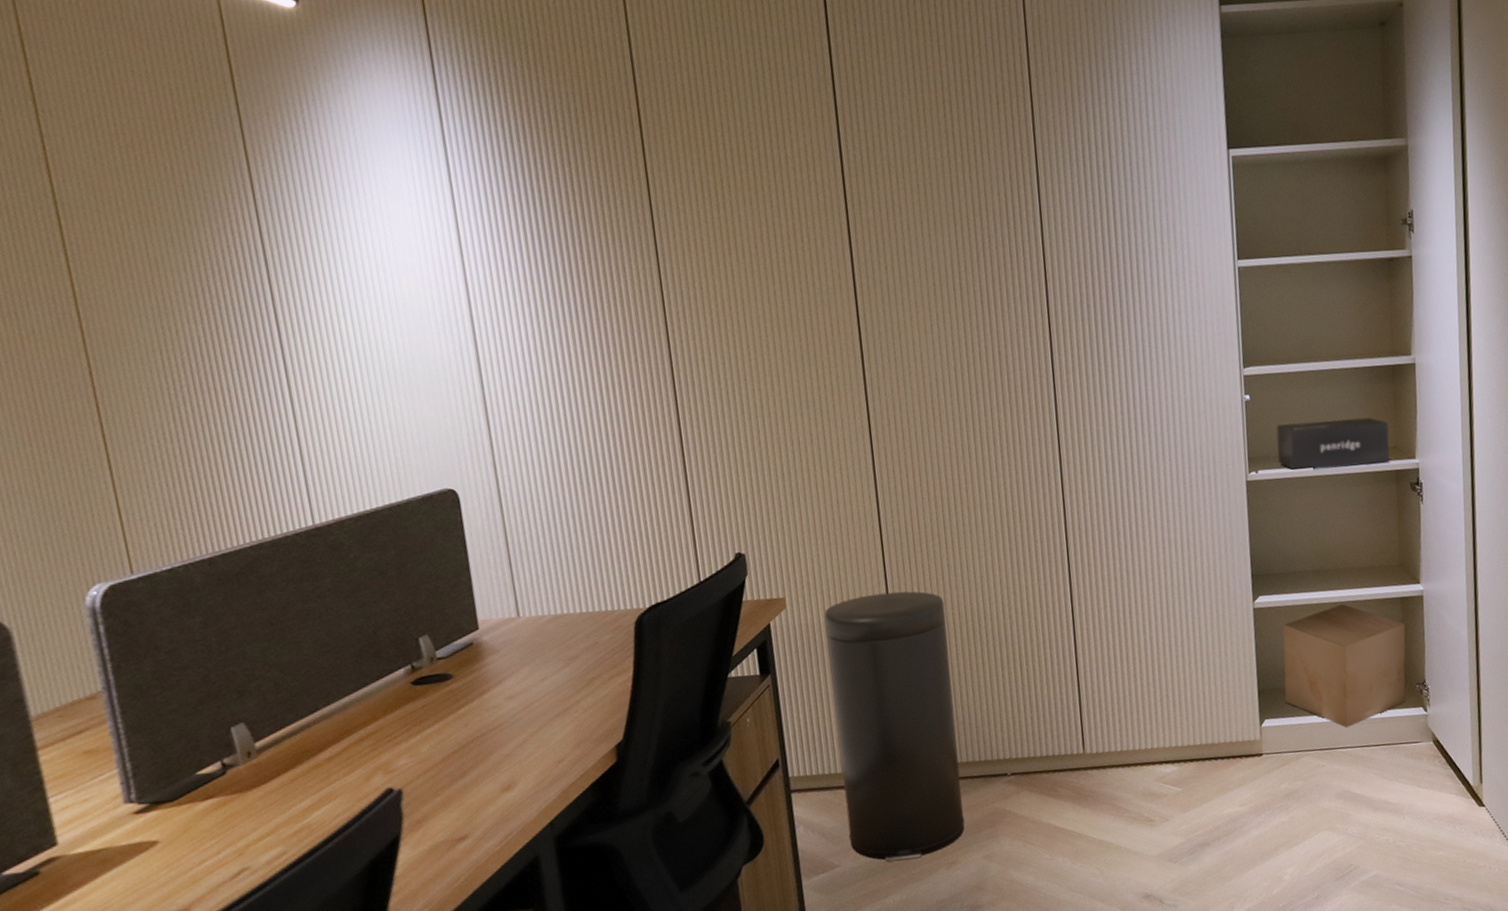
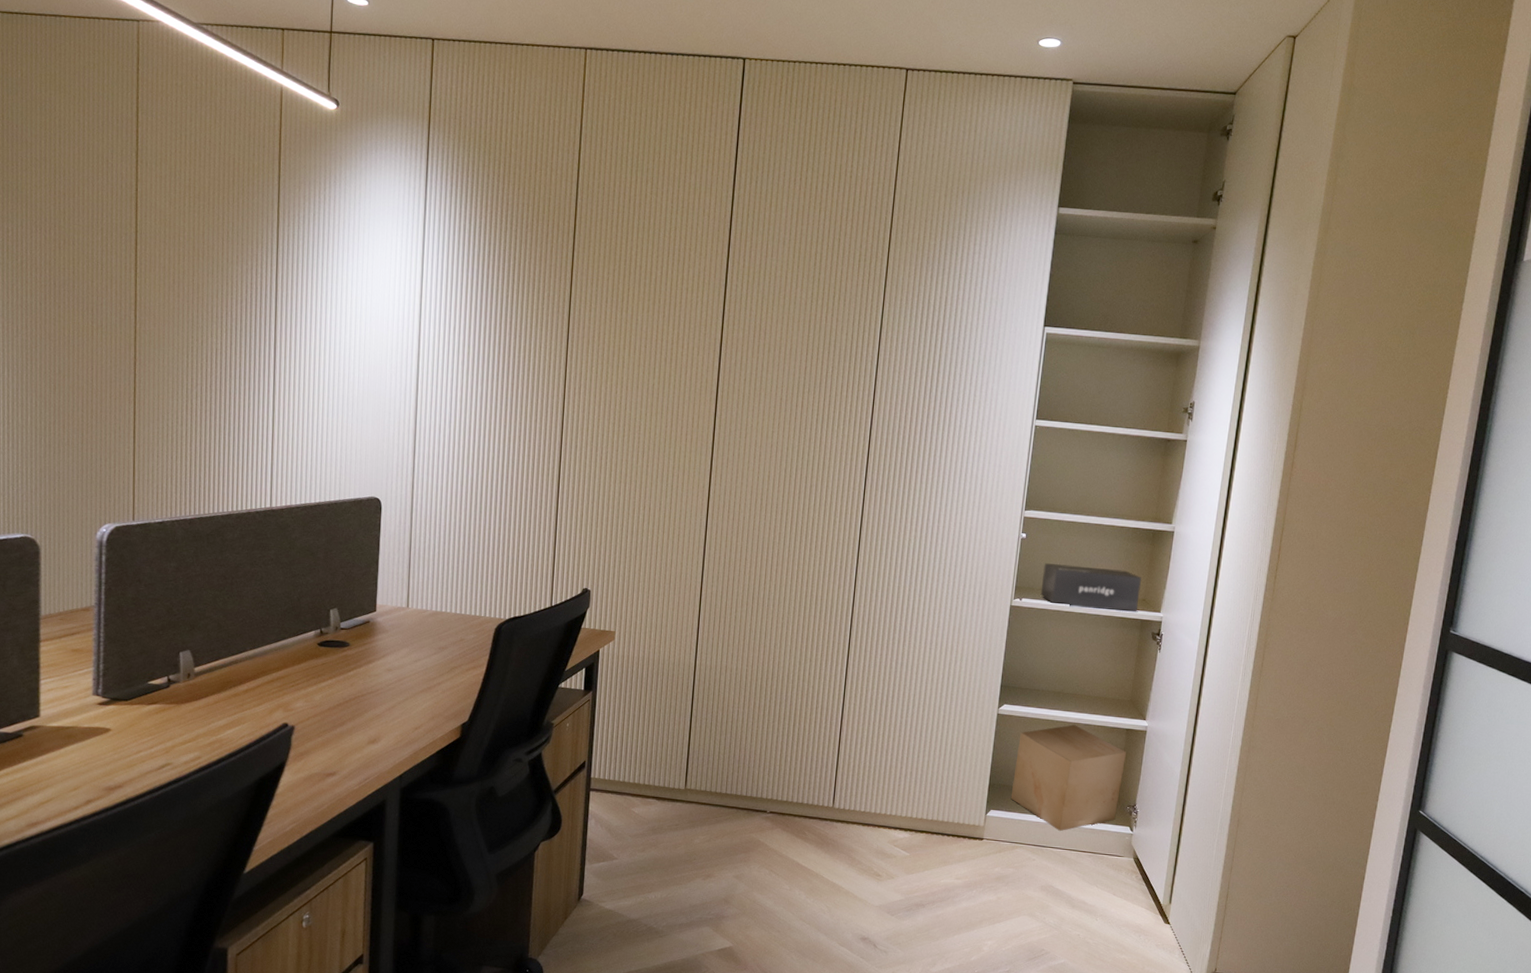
pedal bin: present [824,591,965,863] -> none [629,641,742,866]

